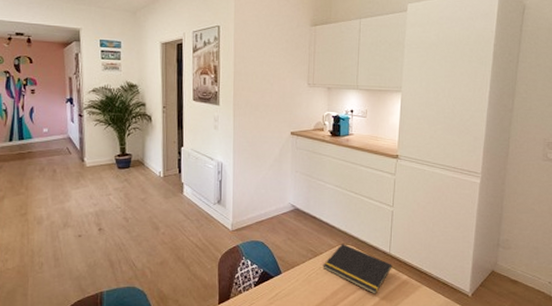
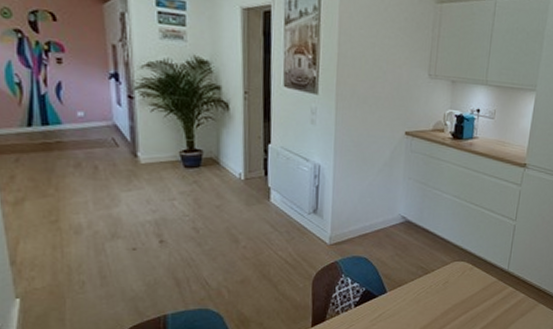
notepad: present [323,244,392,294] -> none [434,260,510,314]

